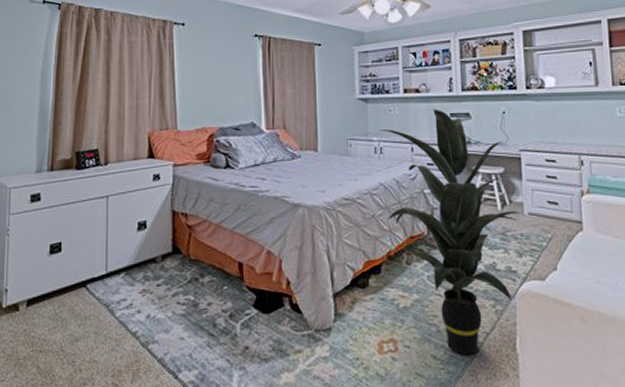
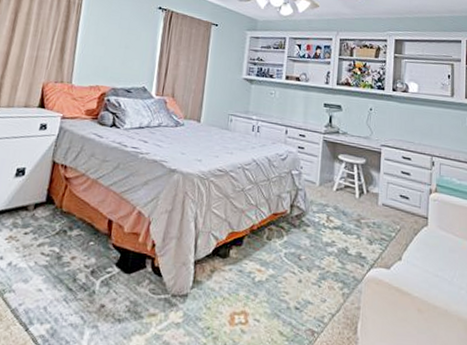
indoor plant: present [378,109,520,355] -> none [254,97,375,335]

